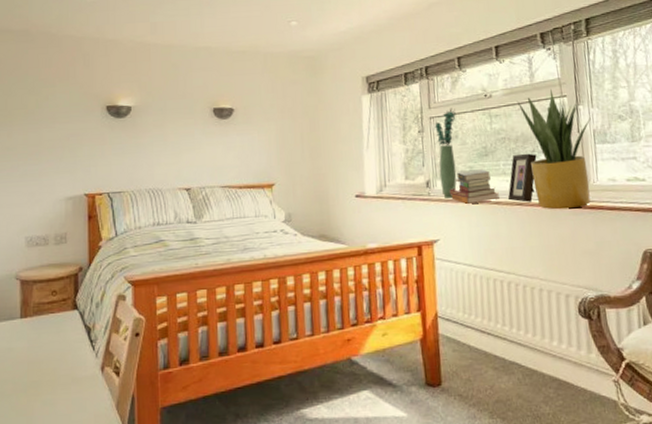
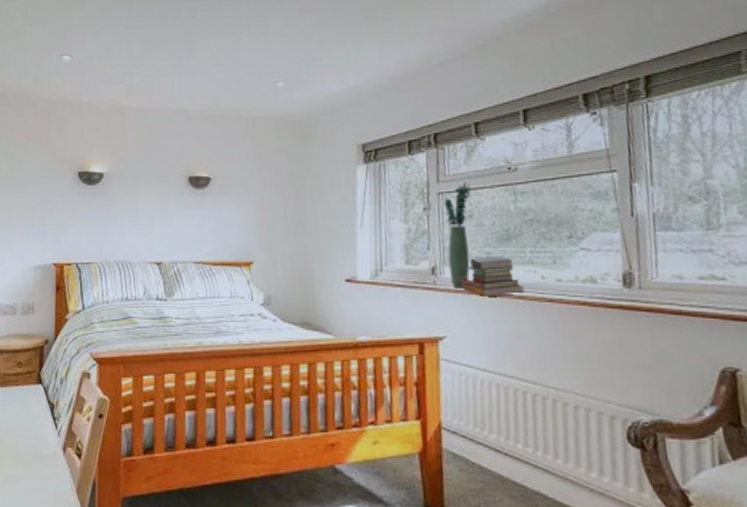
picture frame: present [508,153,537,203] -> none [536,239,575,299]
planter: present [517,88,591,210] -> none [550,161,650,310]

